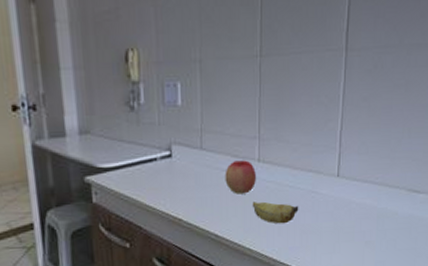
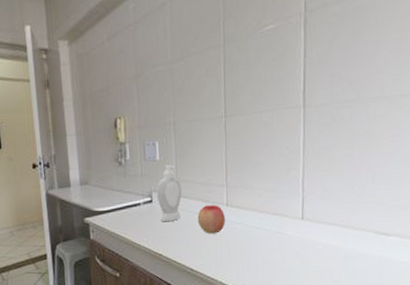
soap bottle: none [176,112,207,181] -> present [156,165,182,222]
banana: present [252,201,299,224] -> none [222,241,266,261]

